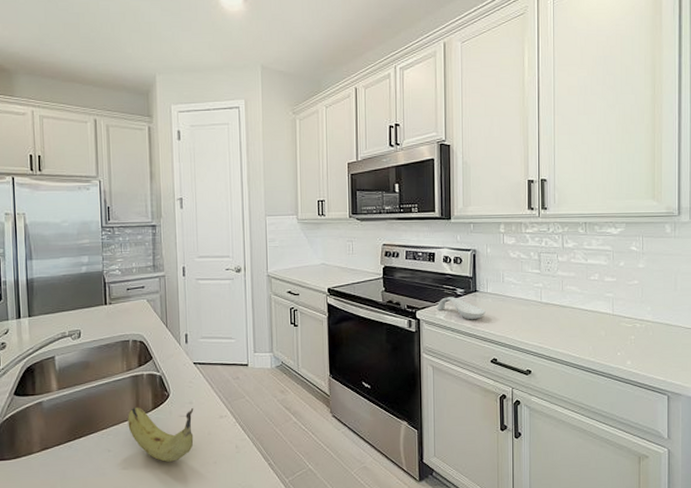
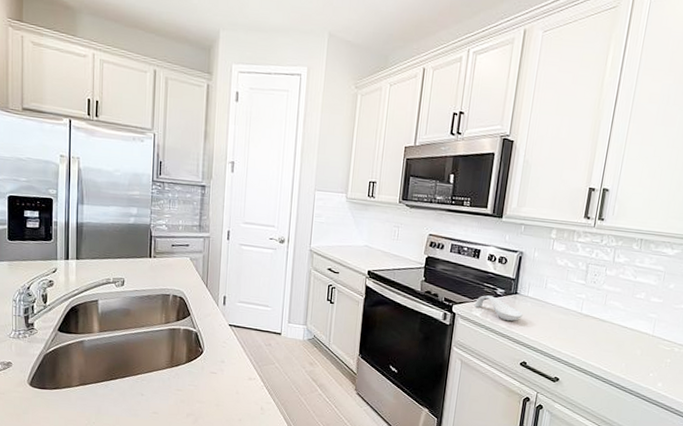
fruit: present [128,407,194,462] -> none [162,358,225,413]

